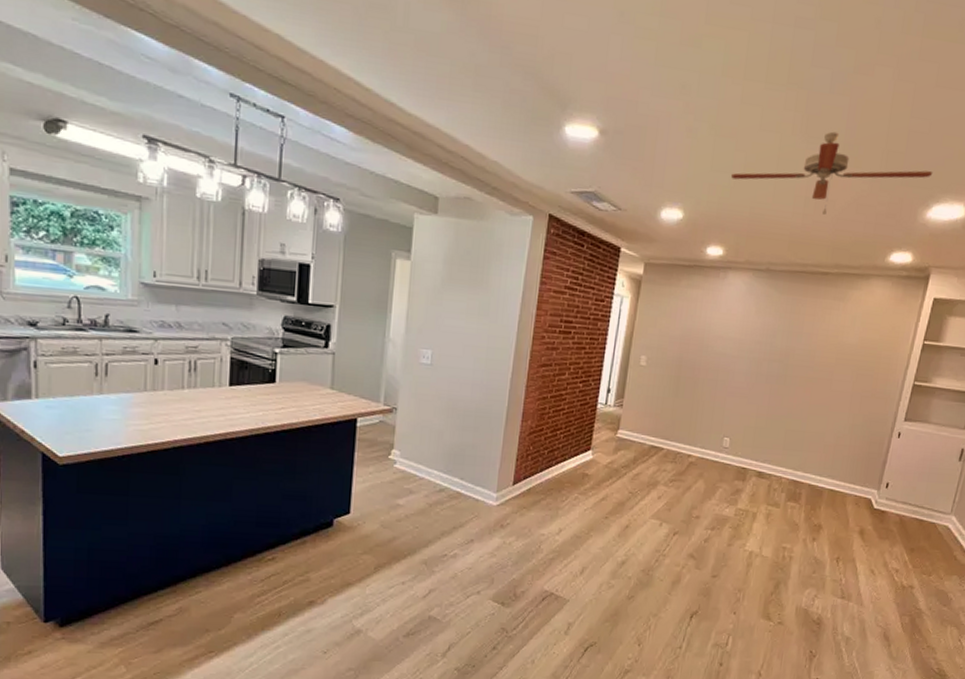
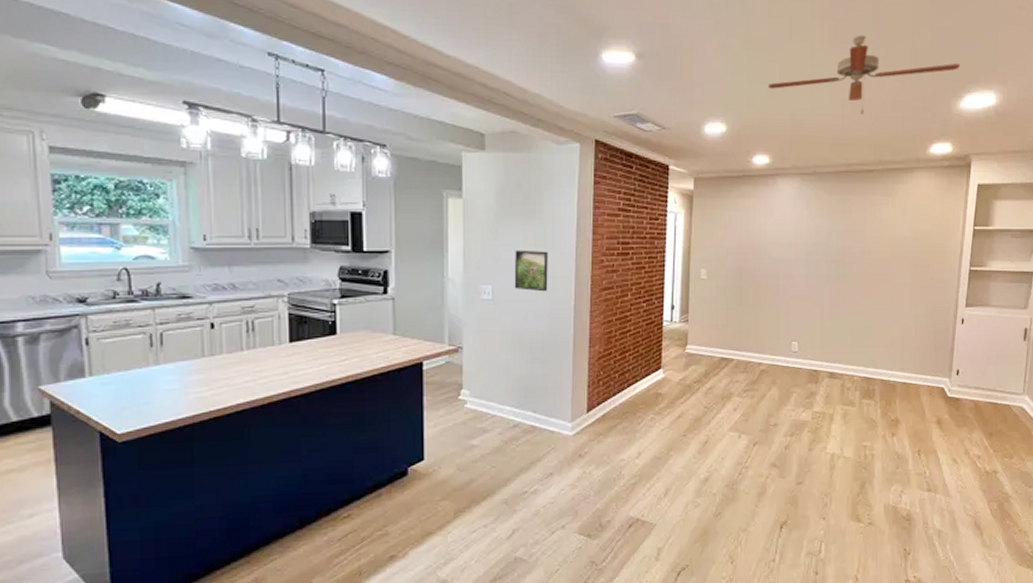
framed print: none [453,317,490,362] -> present [514,250,548,292]

